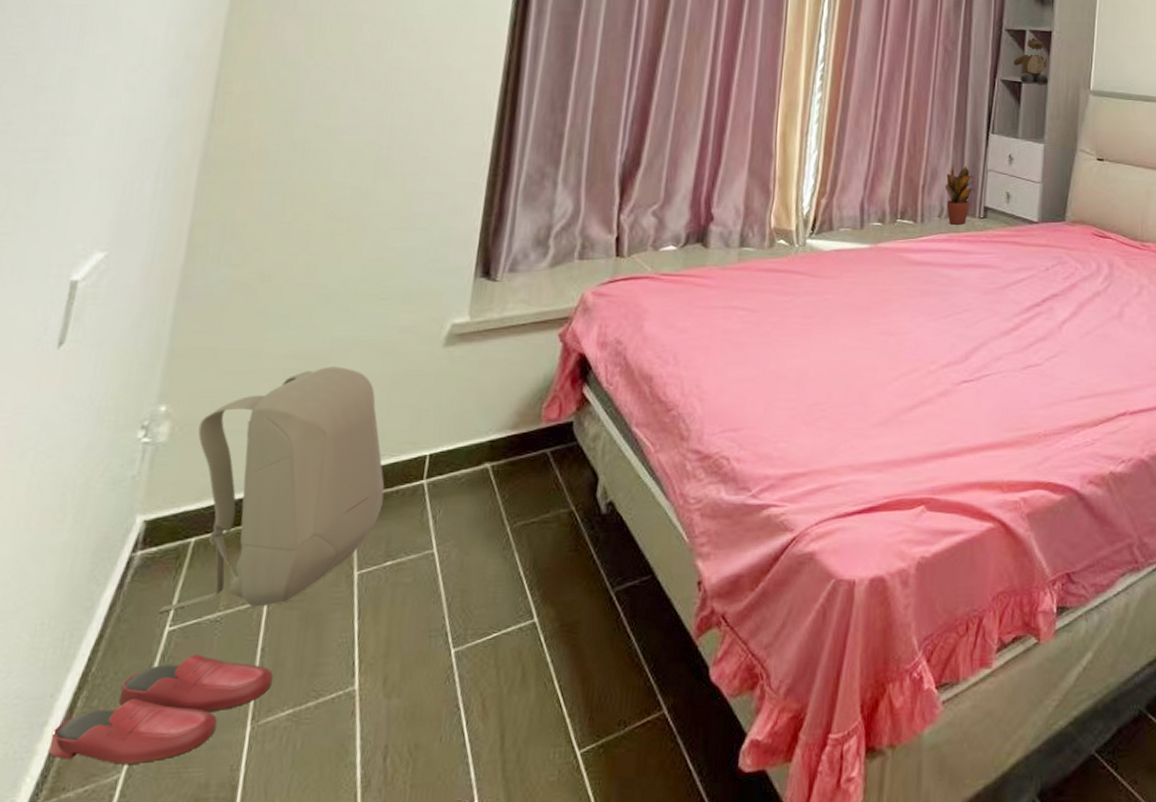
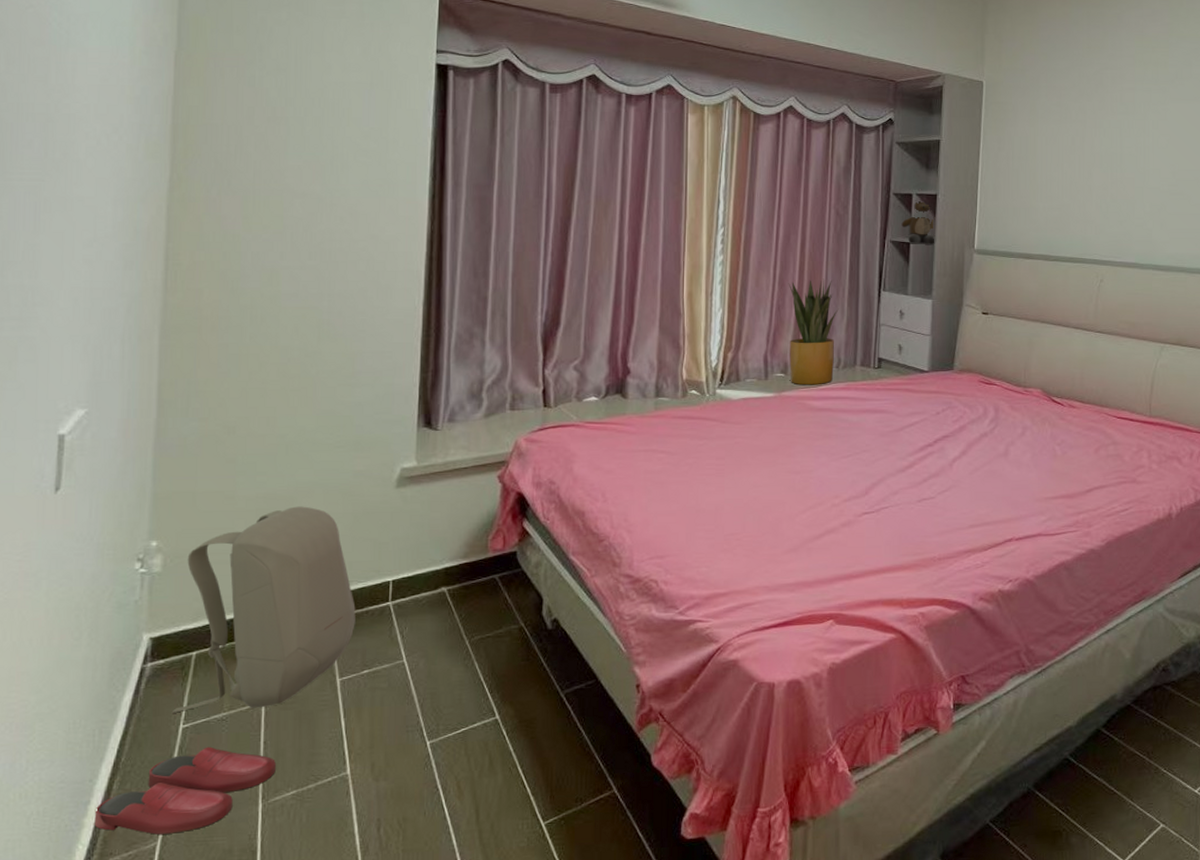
planter: none [887,119,944,236] -> present [788,278,839,386]
potted plant: present [944,164,976,225] -> none [841,320,870,375]

